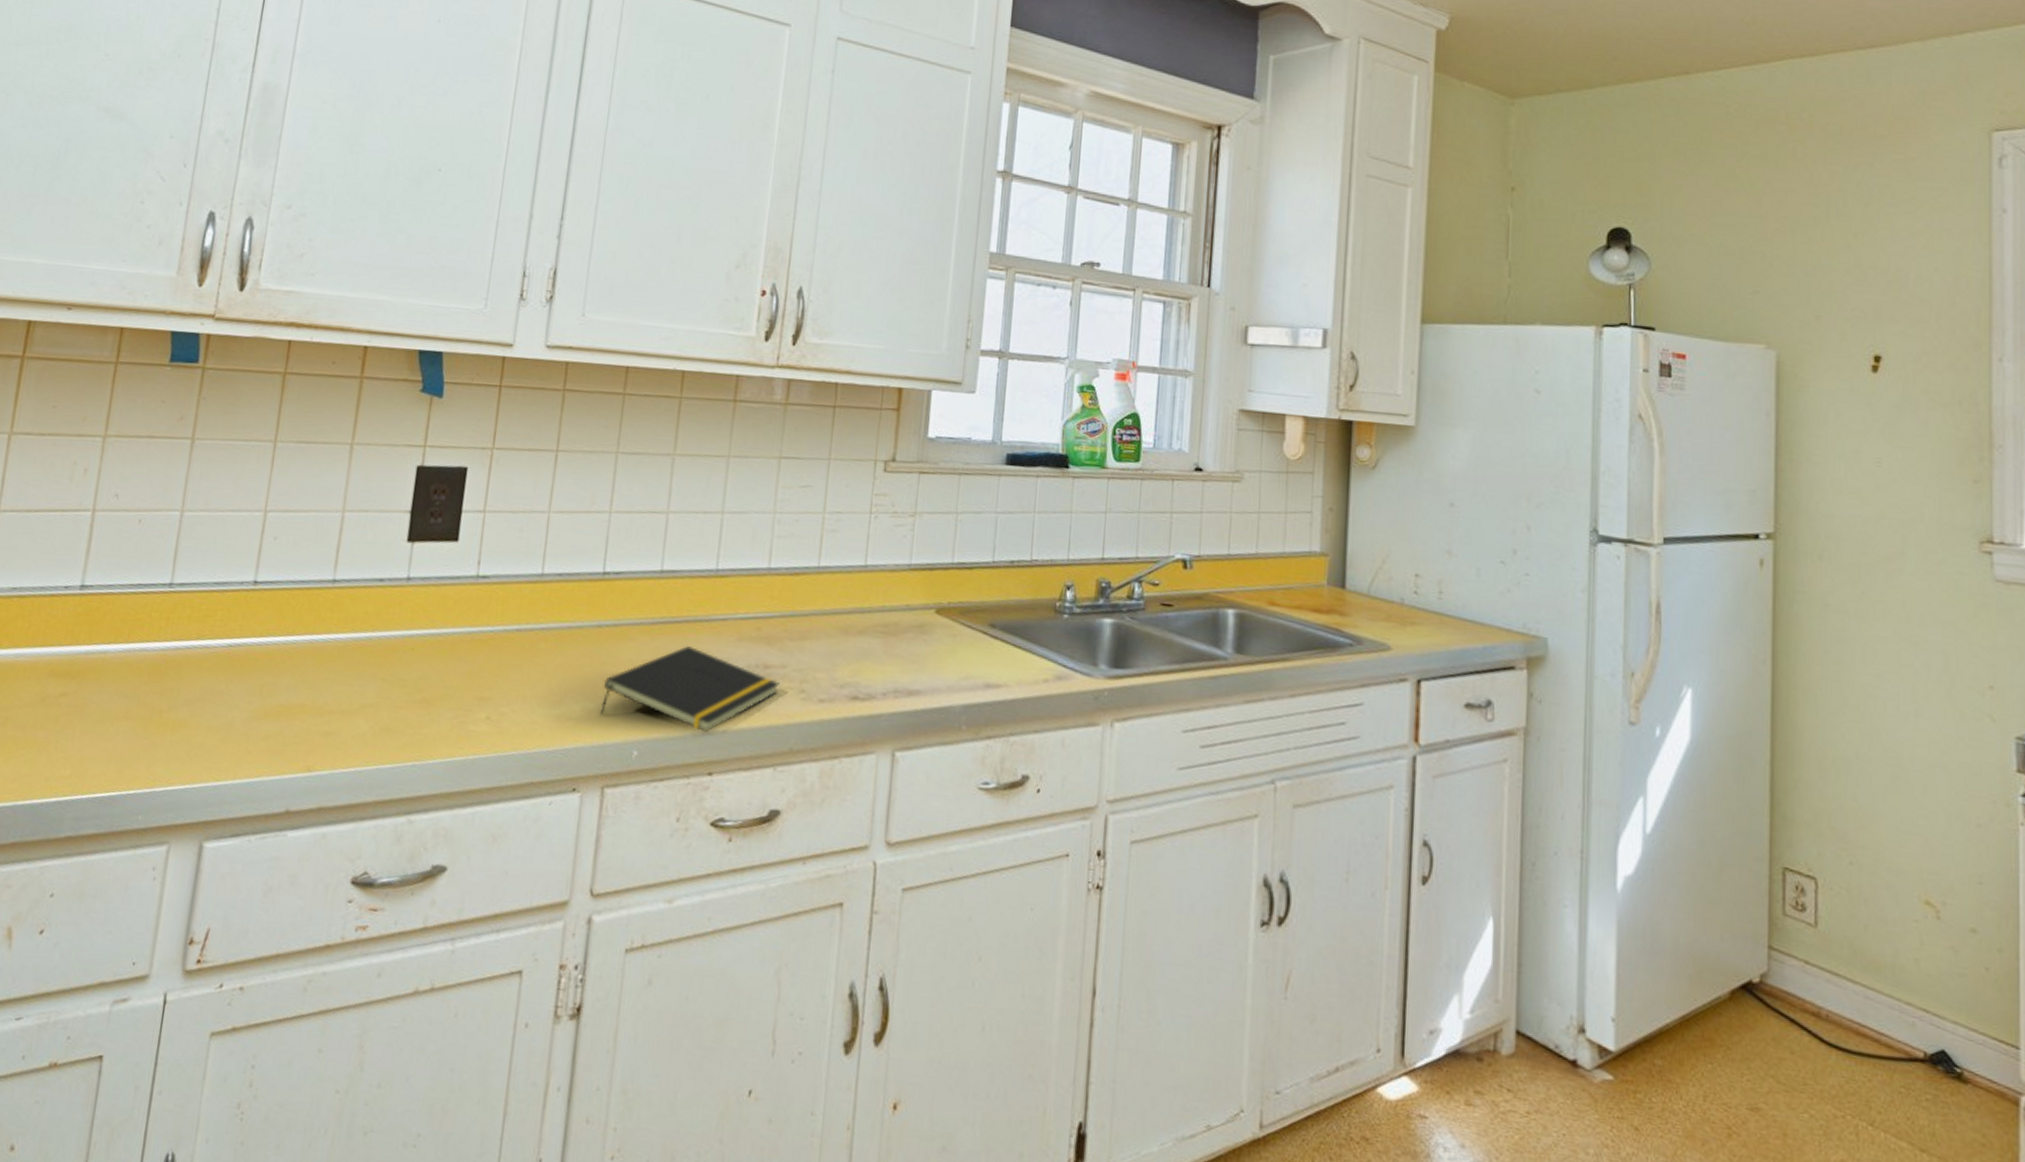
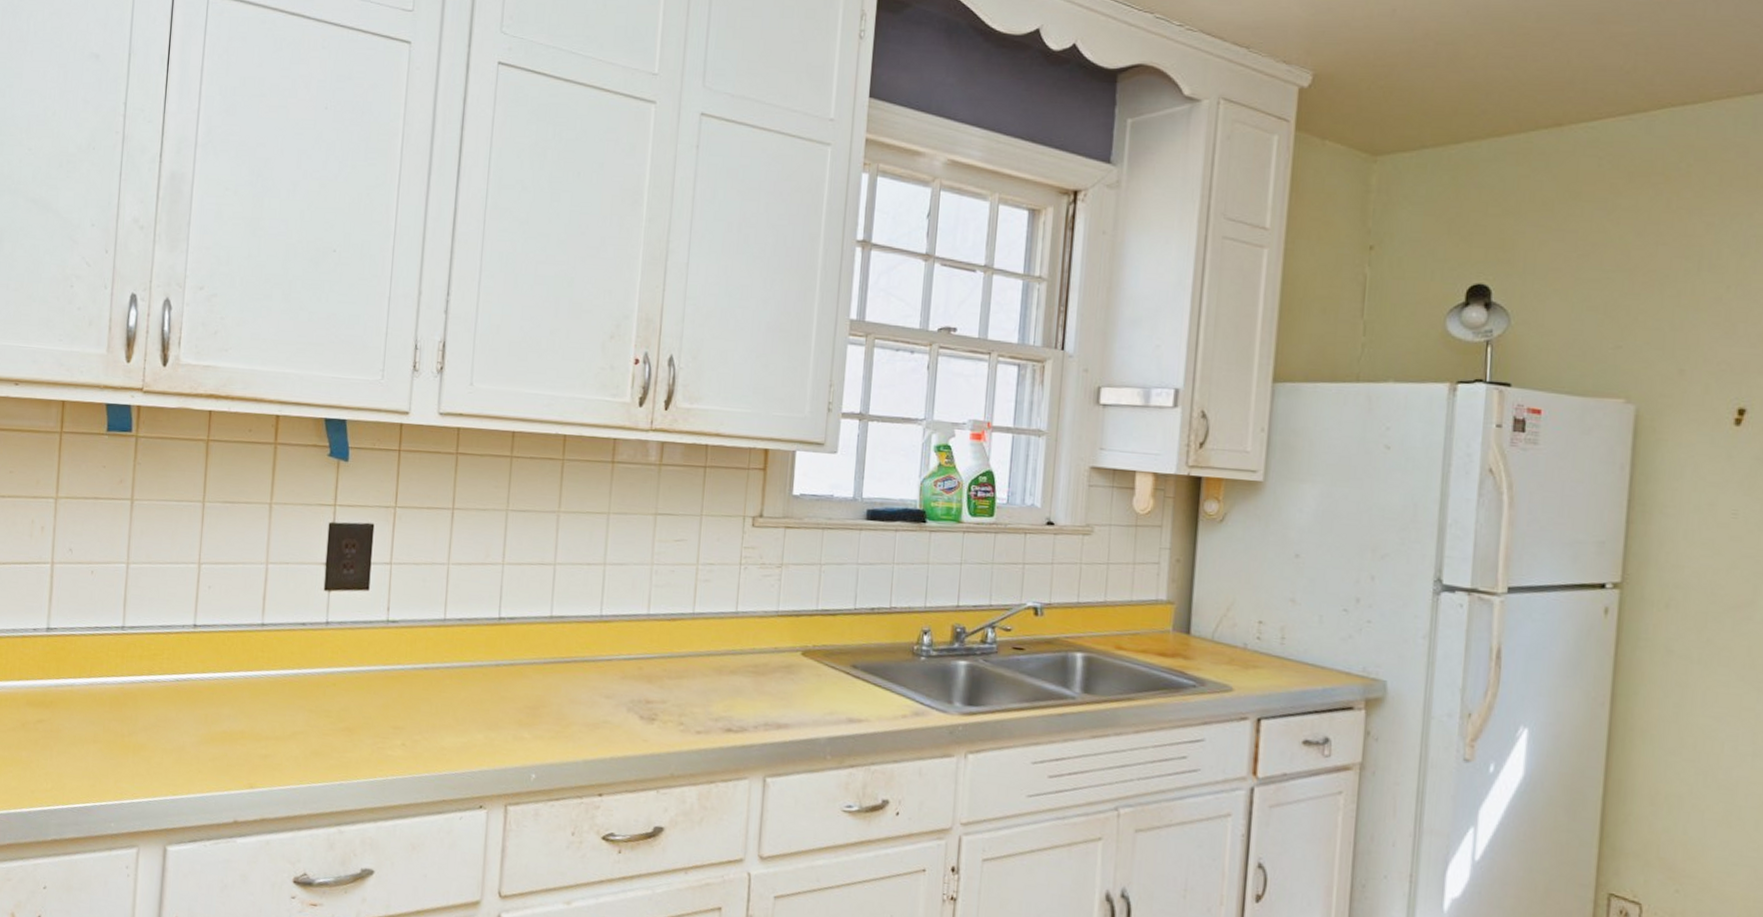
notepad: present [600,646,779,732] -> none [501,683,660,759]

